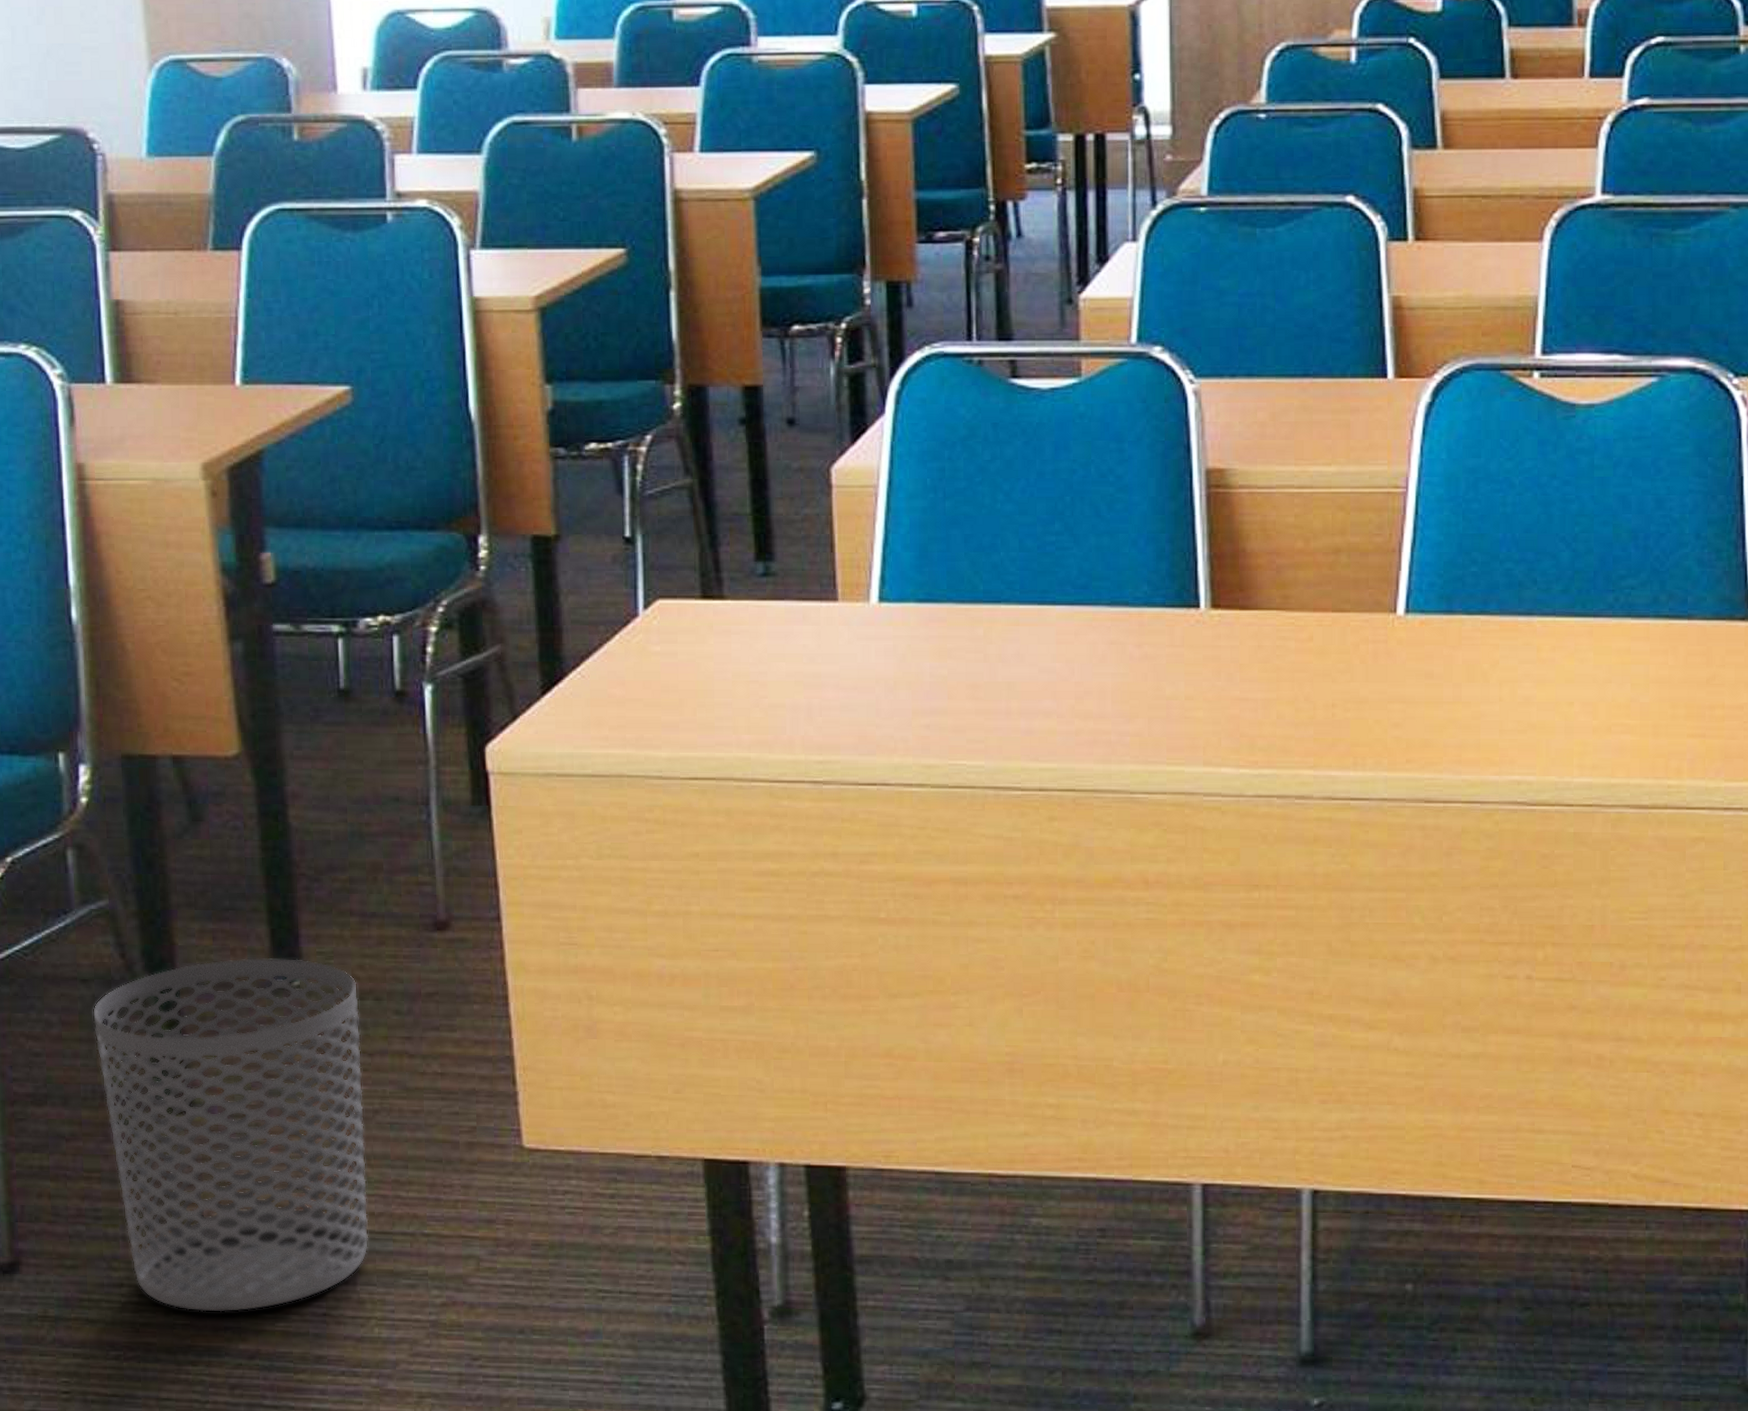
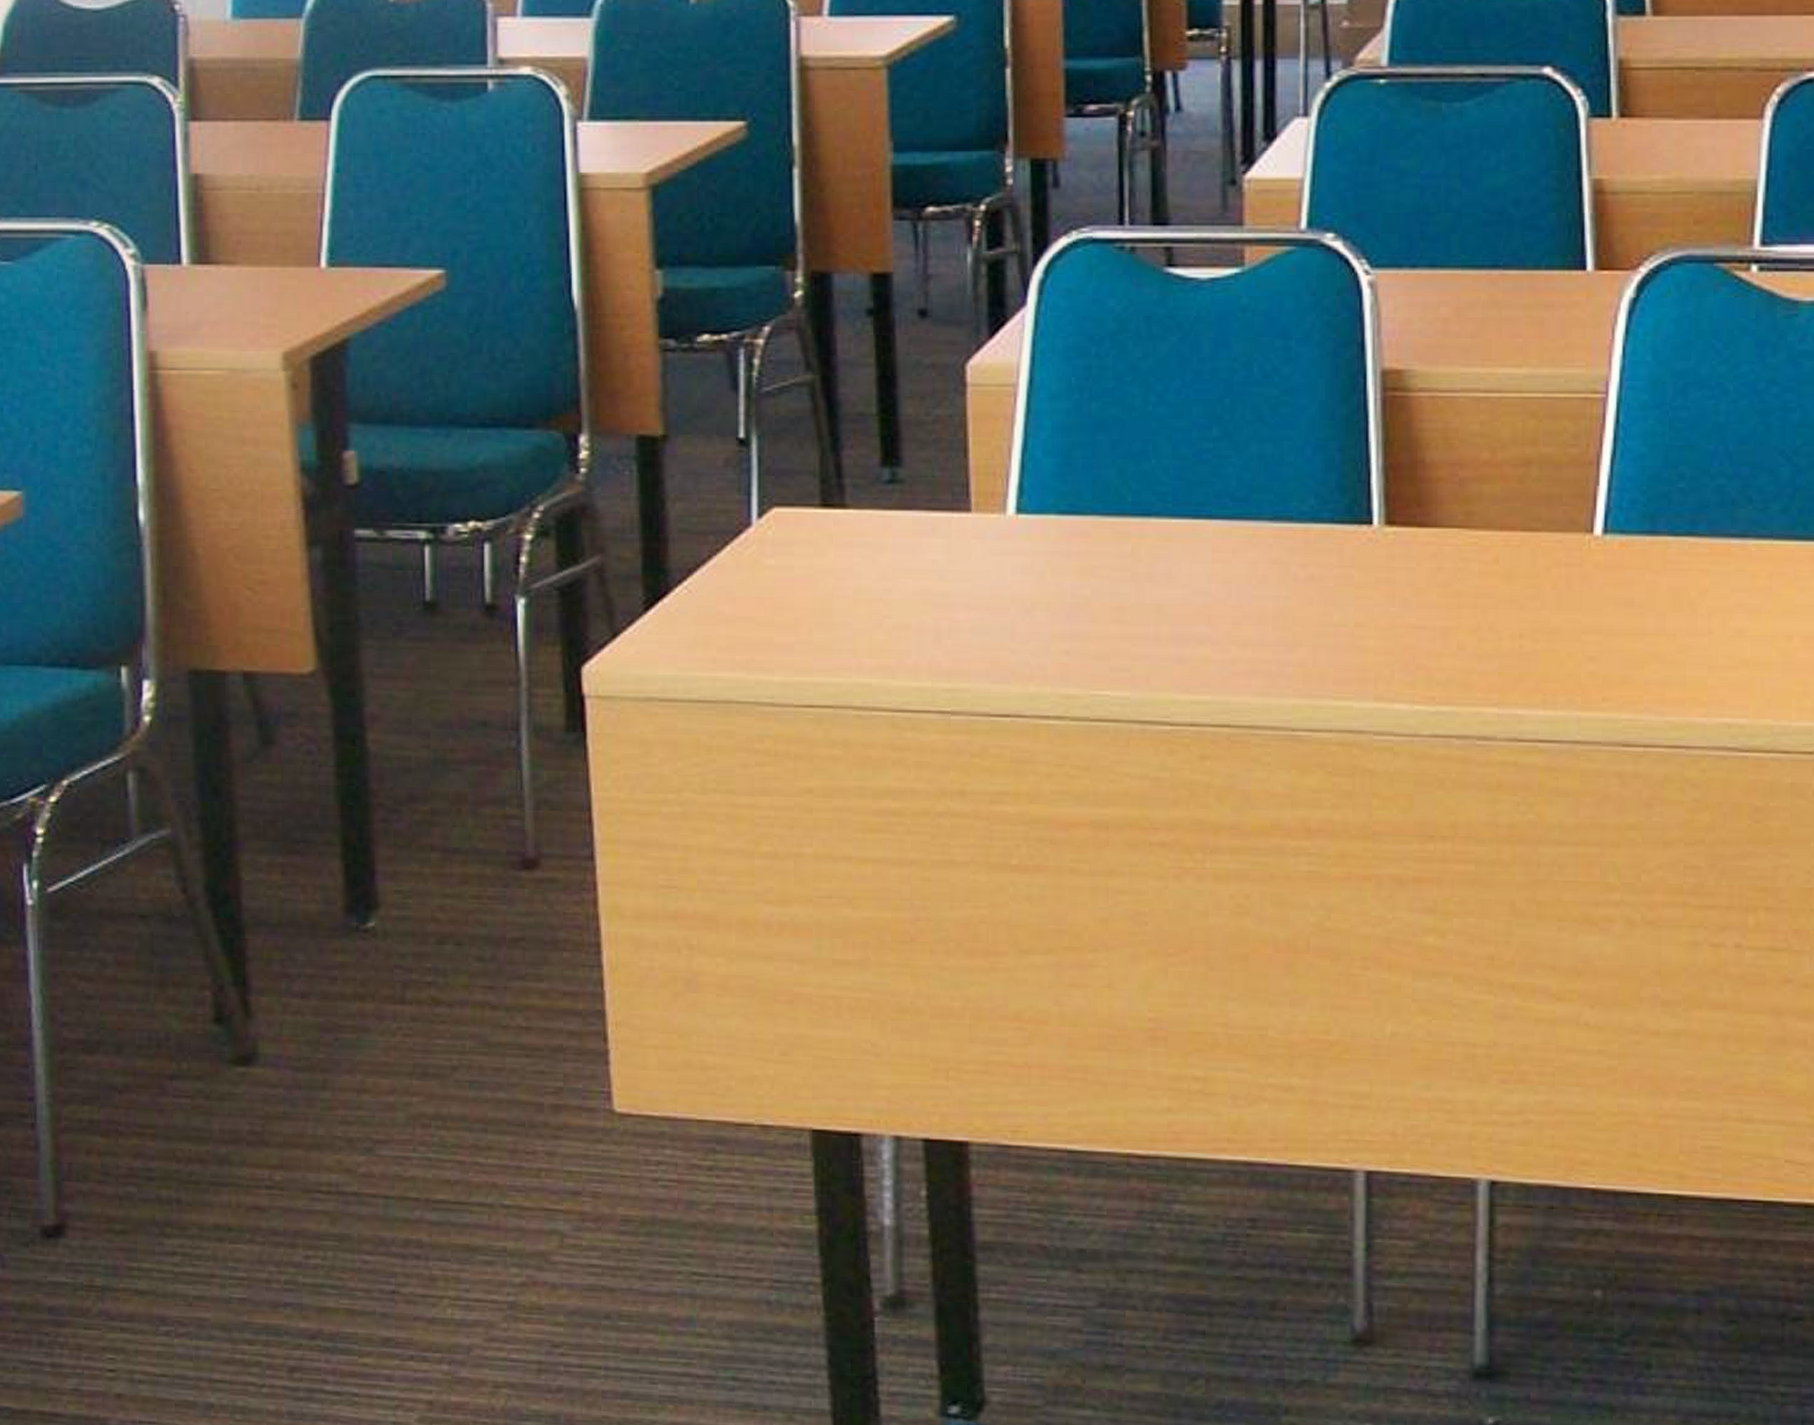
waste bin: present [92,957,369,1312] -> none [150,895,443,1287]

